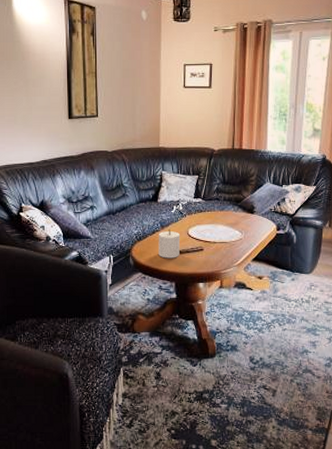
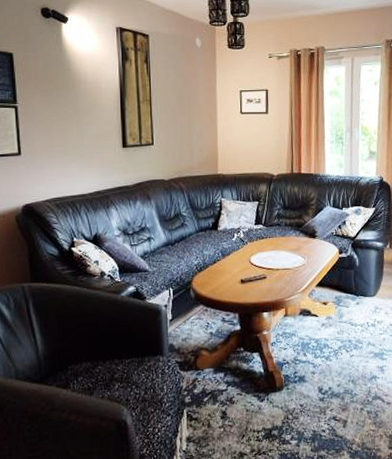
candle: present [158,229,181,259] -> none [219,258,243,289]

